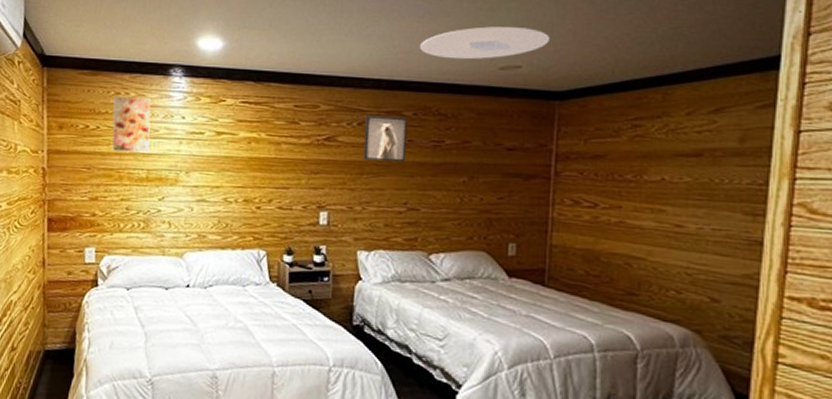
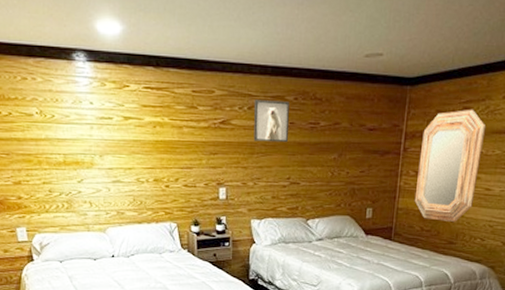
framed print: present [112,96,151,153] -> none [21,81,64,138]
ceiling light: present [420,26,550,60] -> none [300,15,406,47]
home mirror: none [573,127,667,268] -> present [414,109,486,223]

